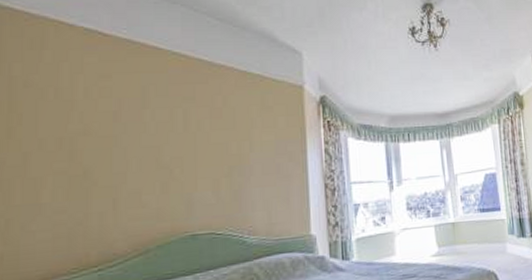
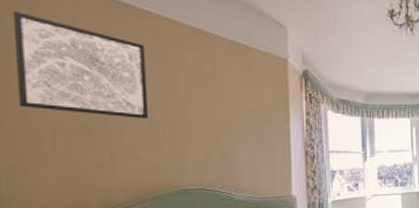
wall art: none [19,57,156,160] -> present [12,10,149,119]

